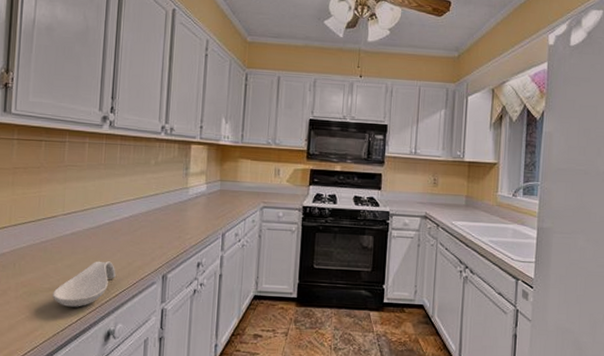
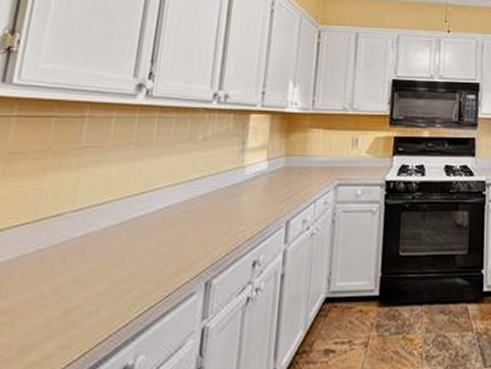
spoon rest: present [53,261,116,307] -> none [46,269,142,339]

